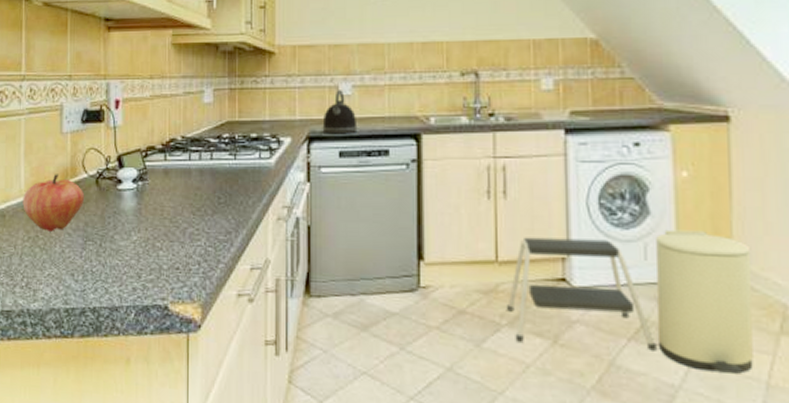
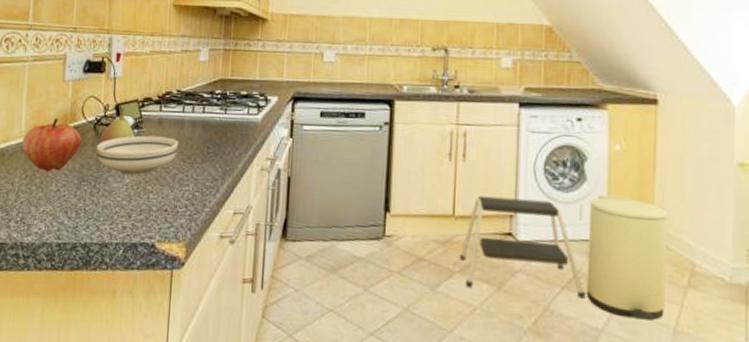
bowl: none [99,187,187,232] -> present [96,135,179,176]
fruit: none [103,157,139,200] -> present [100,106,135,144]
kettle: present [322,90,358,134] -> none [306,57,339,97]

